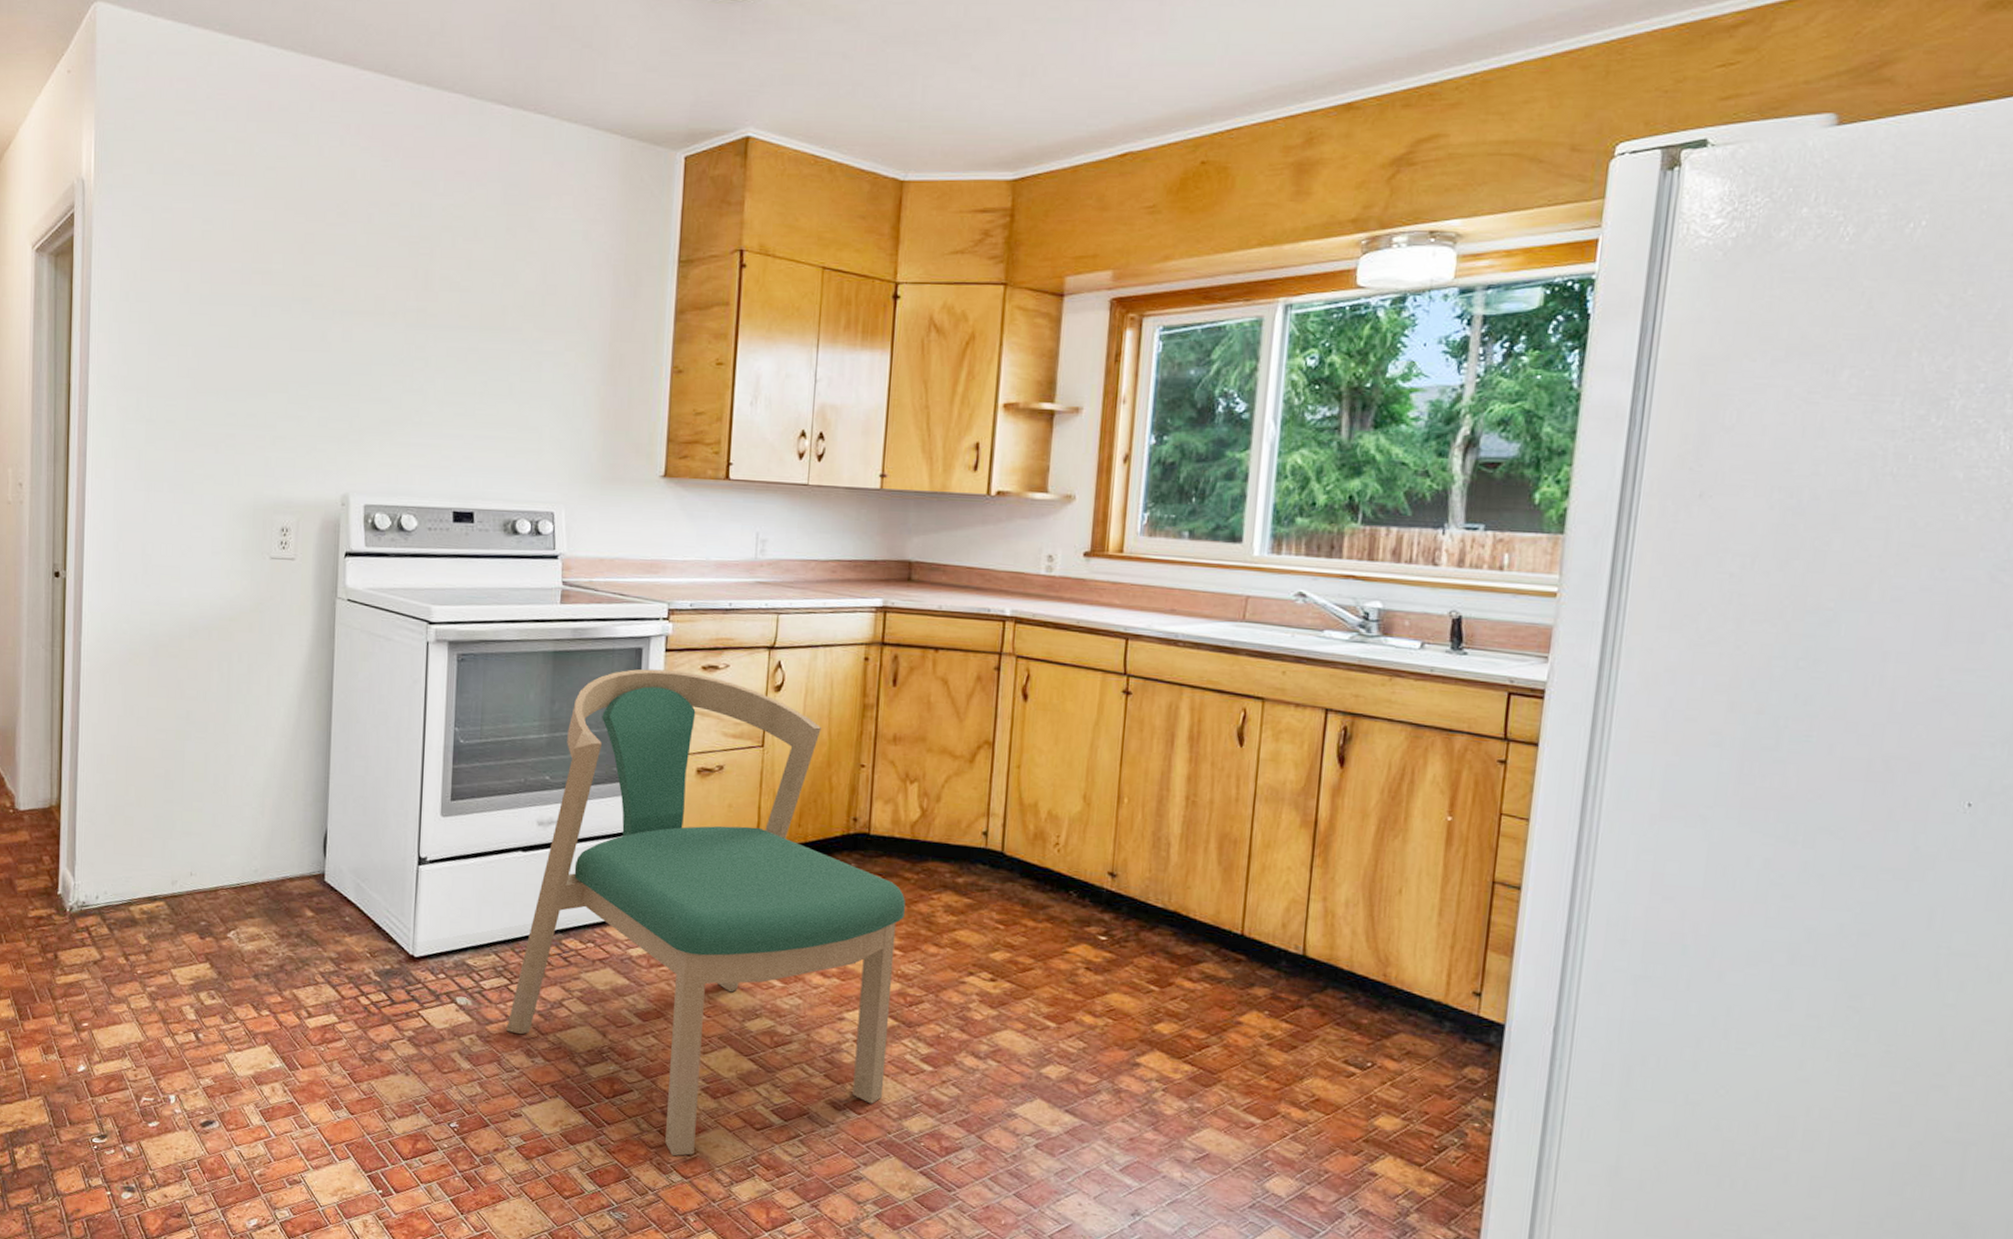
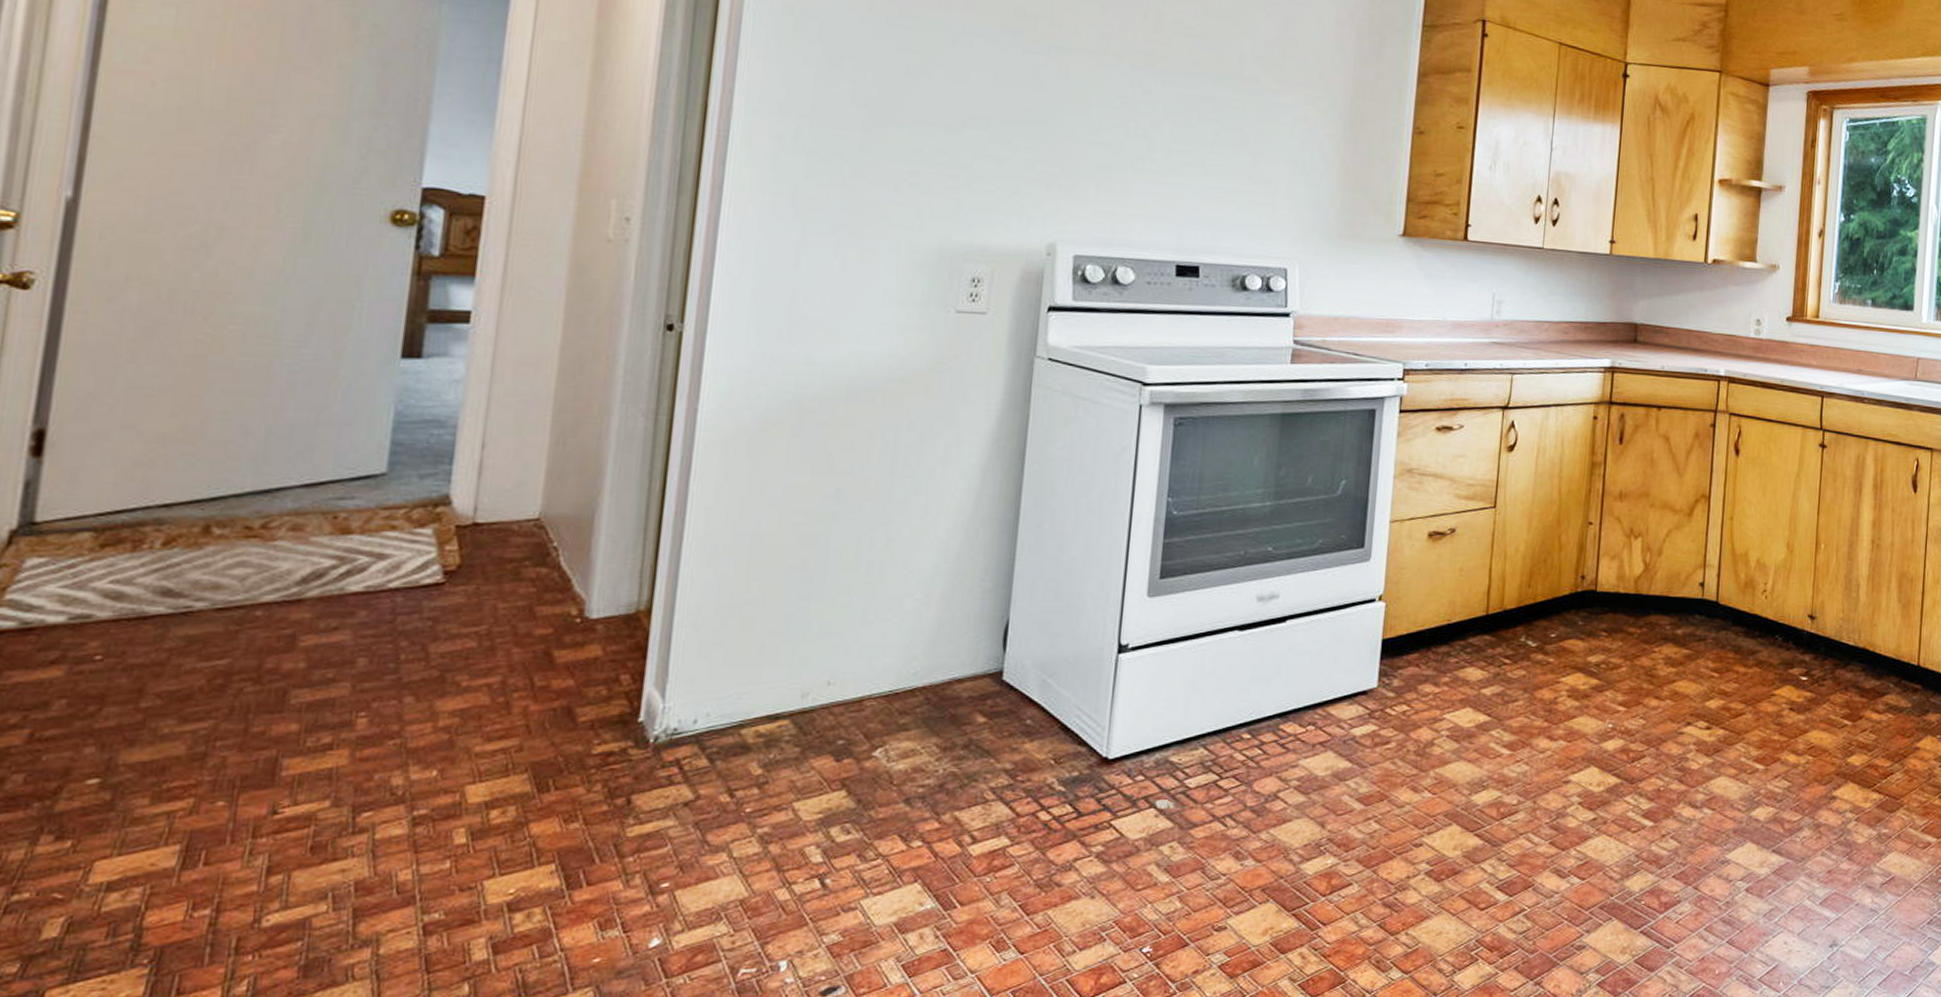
dining chair: present [506,669,905,1156] -> none [1213,430,1629,951]

